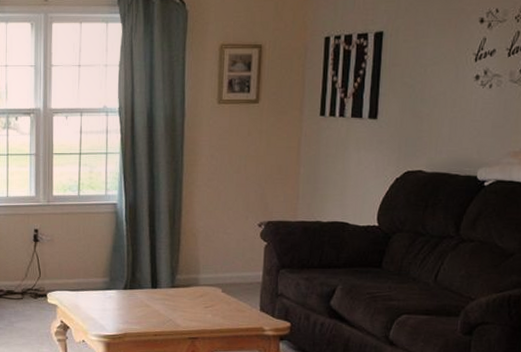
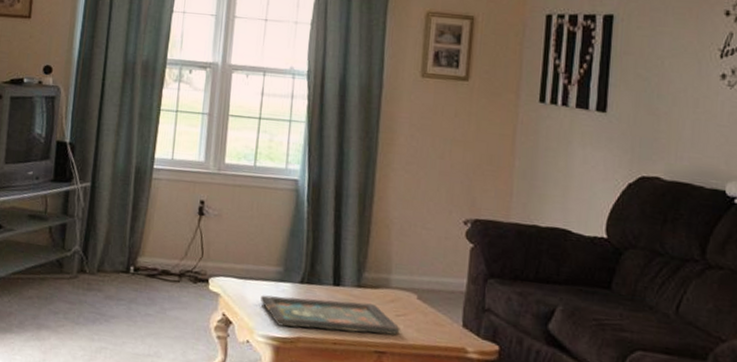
decorative tray: none [92,300,210,326] -> present [260,295,402,336]

